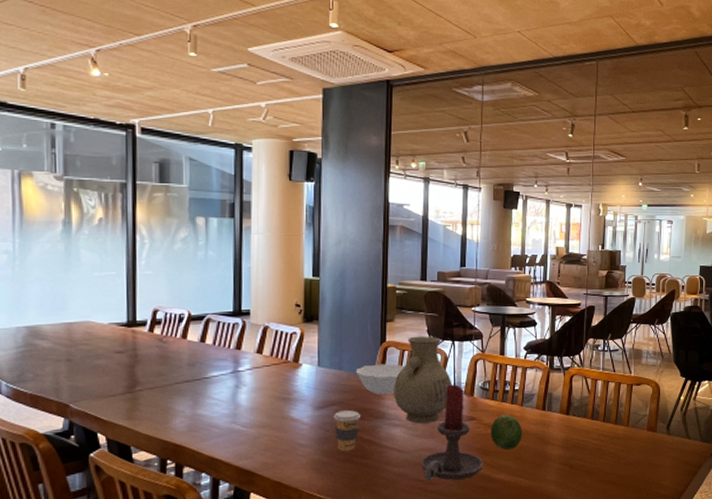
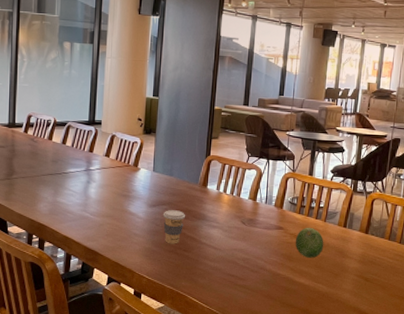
bowl: present [355,364,404,394] -> none [183,174,224,200]
vase: present [393,336,453,424] -> none [214,153,265,228]
candle holder: present [421,384,484,480] -> none [233,197,288,279]

